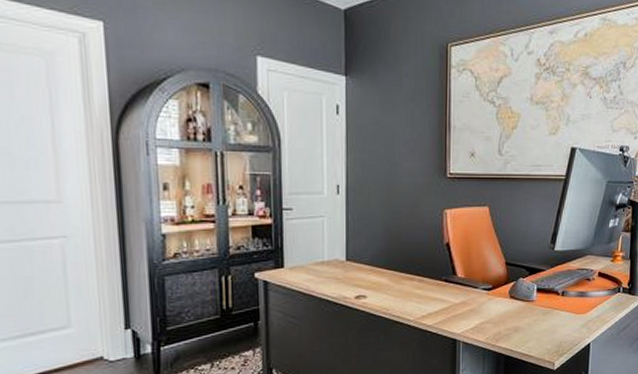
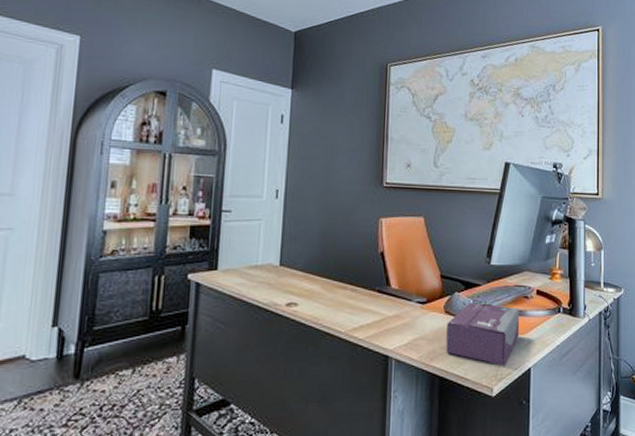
tissue box: none [511,286,582,343] -> present [446,301,520,366]

